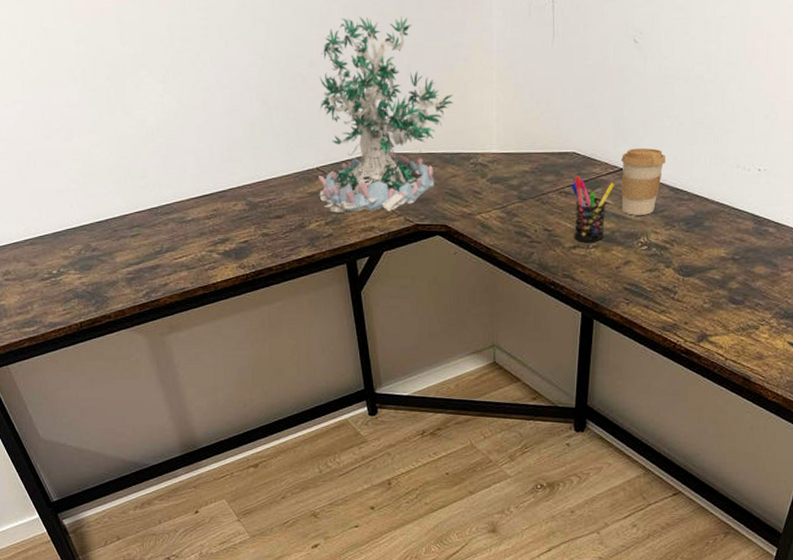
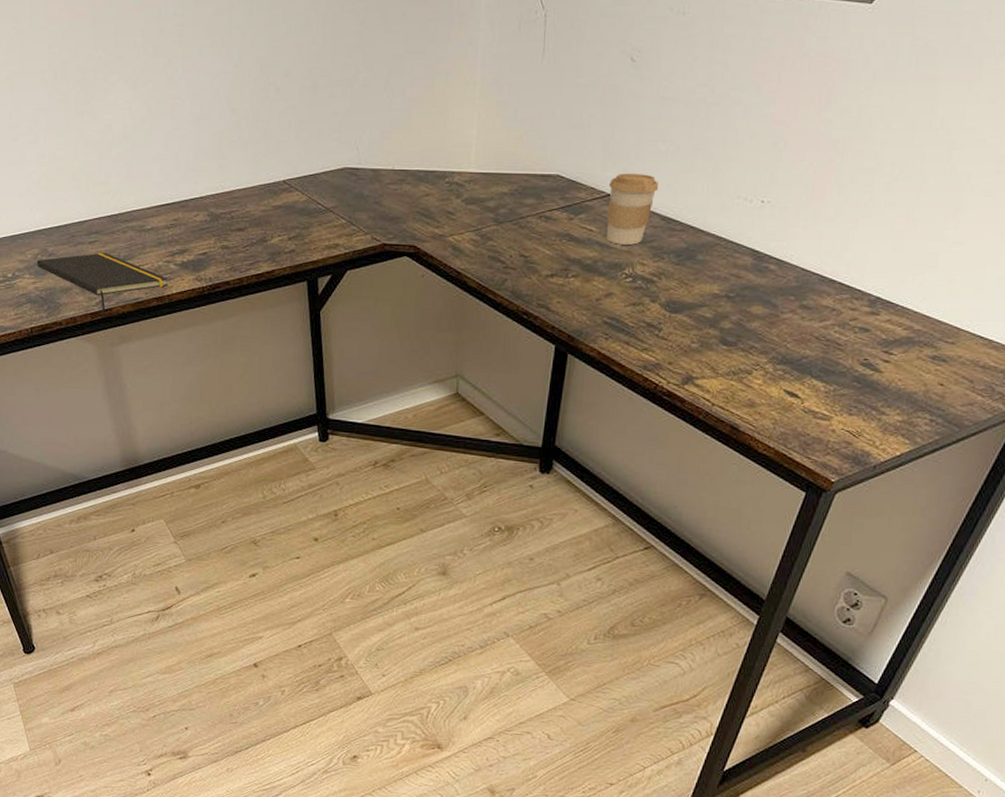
notepad: none [81,246,212,303] -> present [37,253,168,311]
plant: present [318,16,454,215] -> none [284,26,432,230]
pen holder: present [571,177,615,242] -> none [552,201,601,271]

